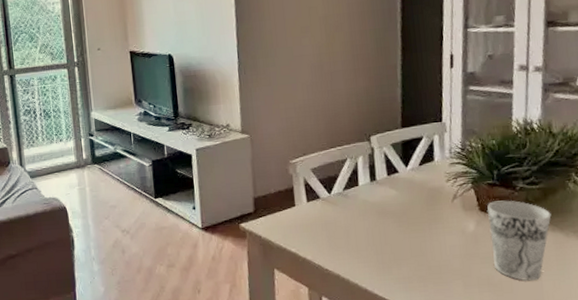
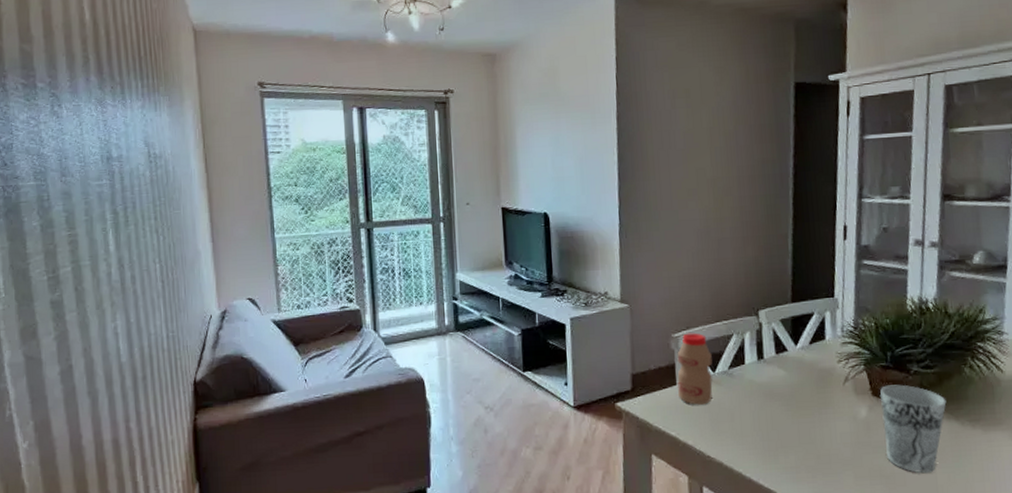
bottle: none [295,158,329,224] -> present [677,333,713,405]

